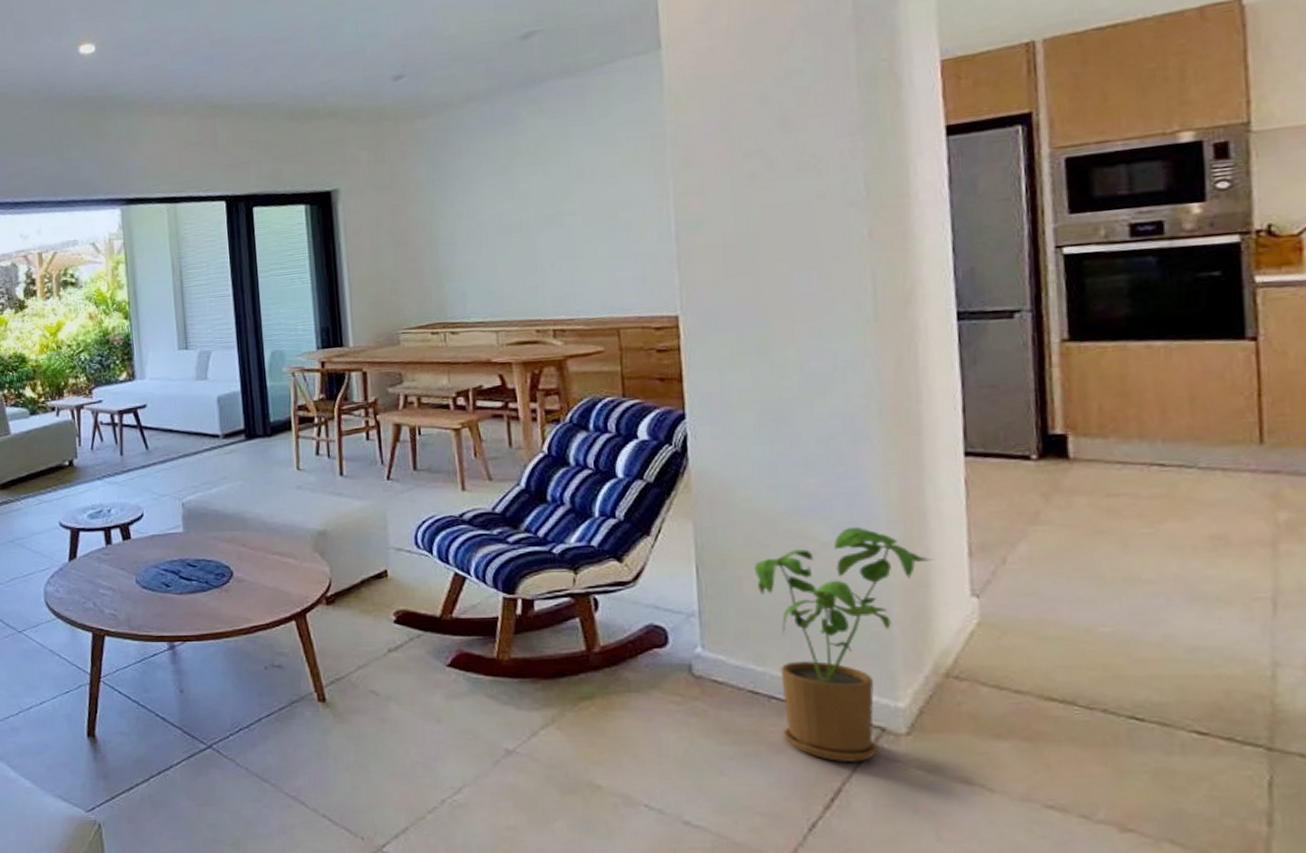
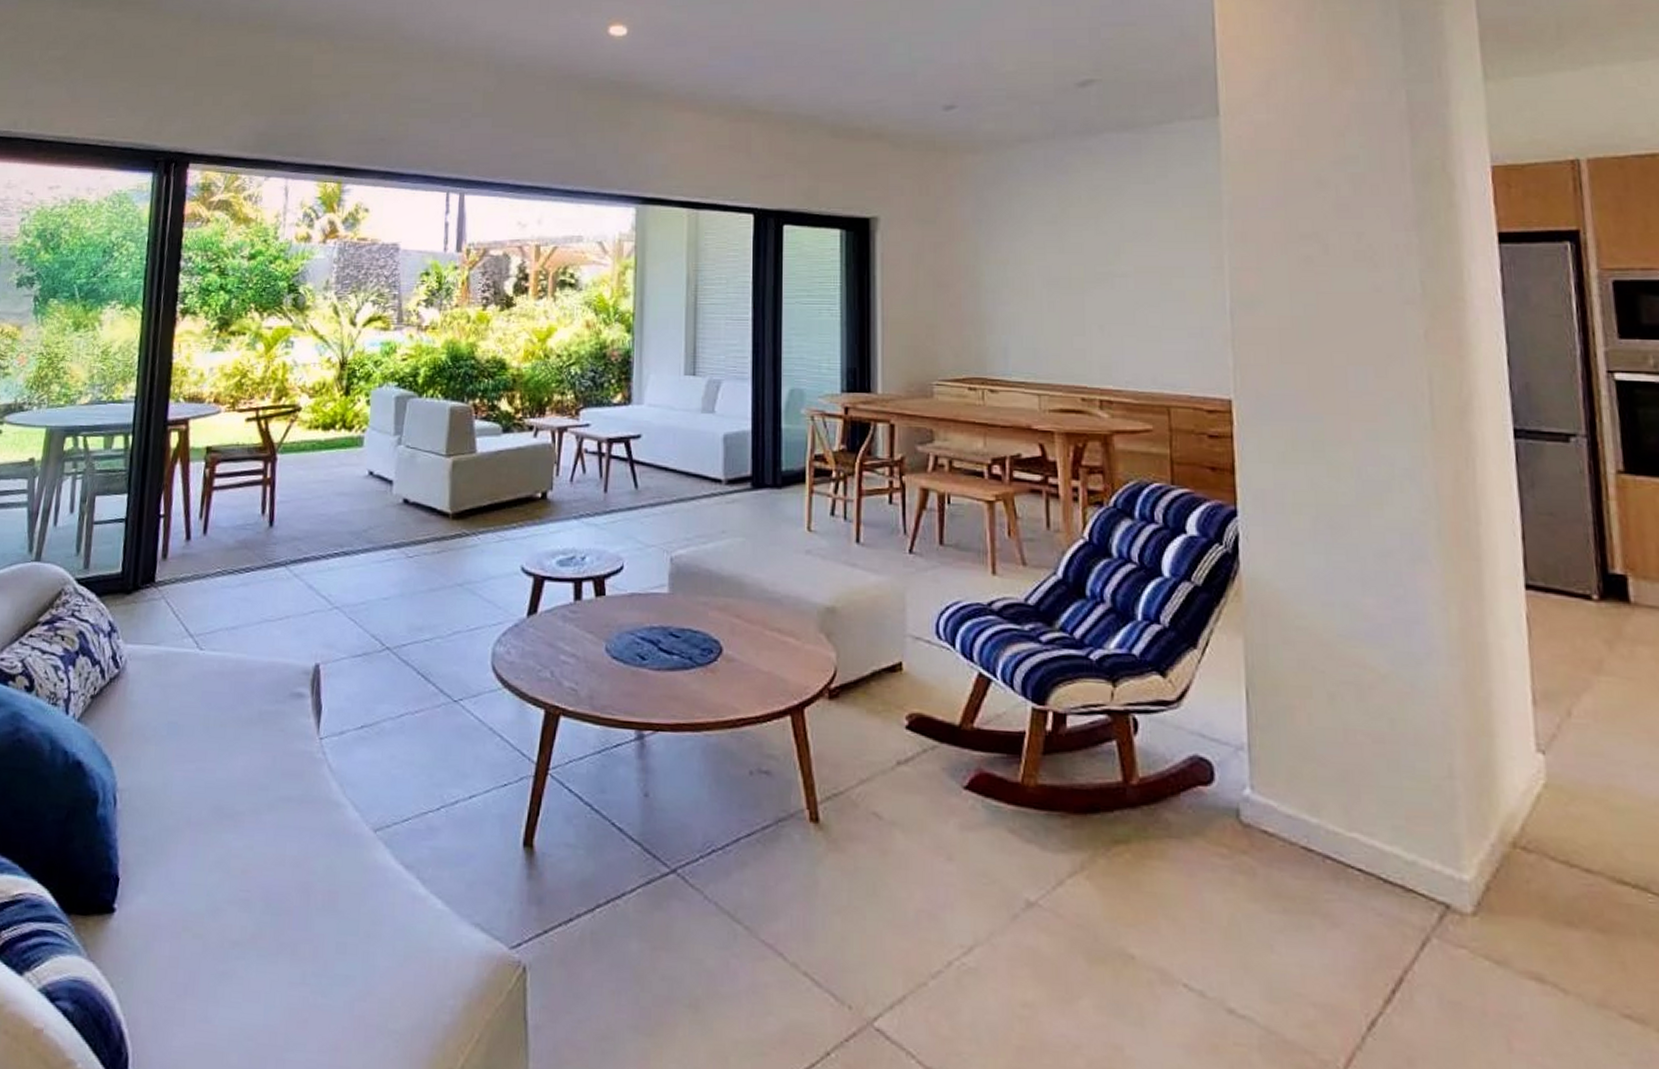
house plant: present [753,526,934,763] -> none [1308,658,1497,946]

